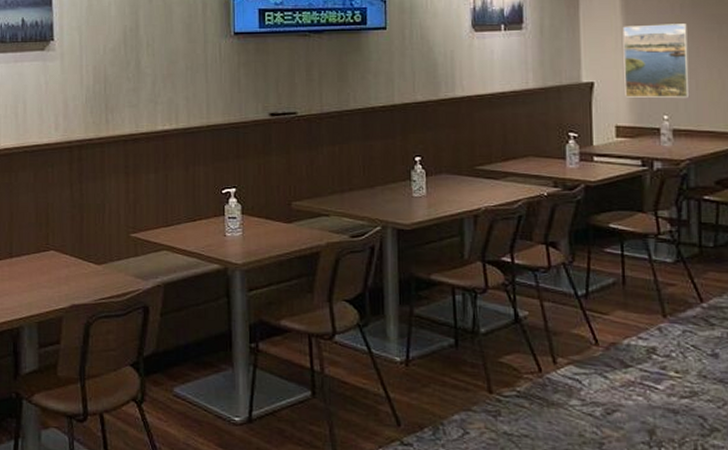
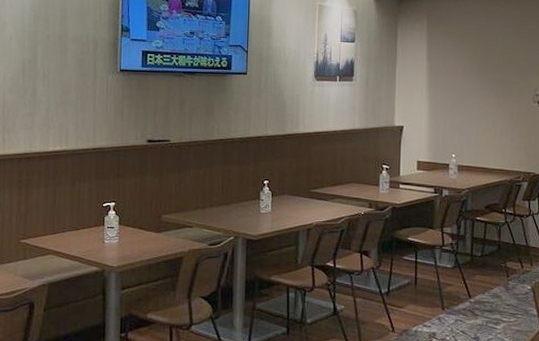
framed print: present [622,24,690,98] -> none [425,83,473,141]

